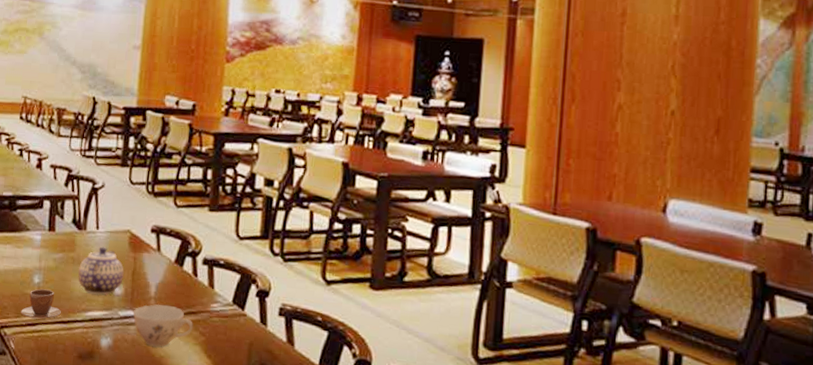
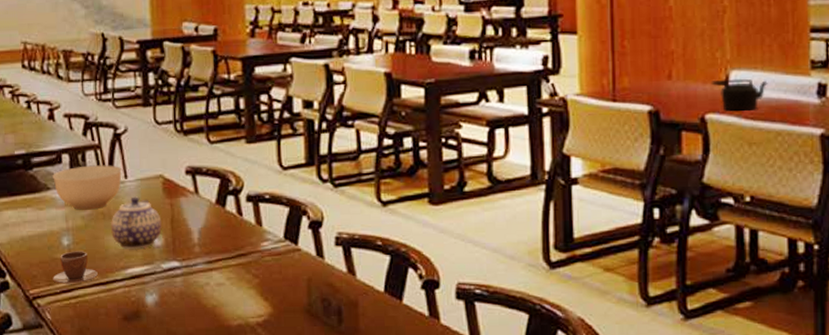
bowl: none [33,213,95,254] -> present [53,165,122,210]
teacup: present [133,304,193,347] -> none [177,250,245,296]
teapot: none [649,206,705,240] -> present [710,78,768,112]

